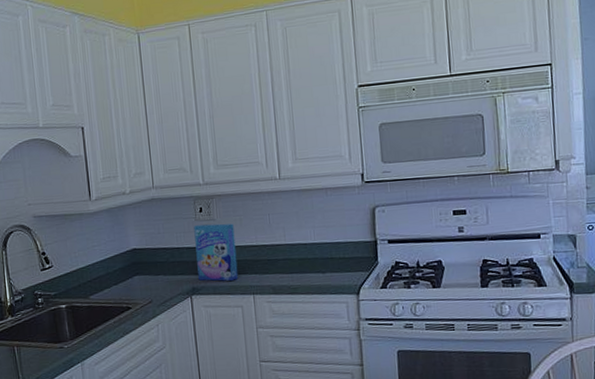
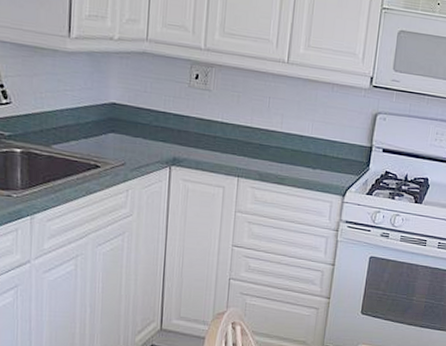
cereal box: present [194,223,239,281] -> none [182,92,230,159]

